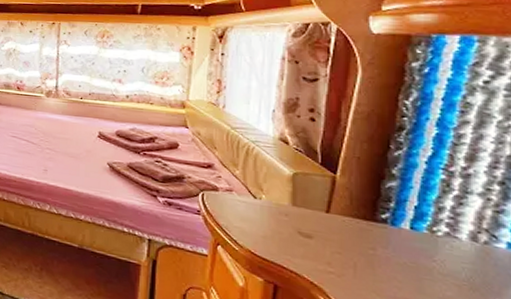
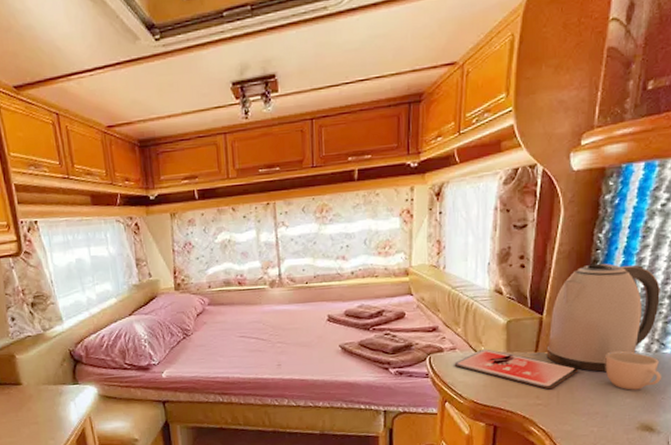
tablet: none [230,197,382,259] -> present [454,349,579,390]
kettle: none [340,130,487,253] -> present [546,263,660,372]
cup: none [416,232,494,284] -> present [605,351,661,390]

